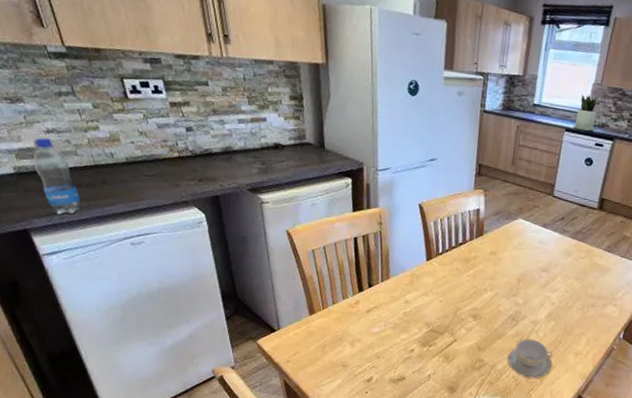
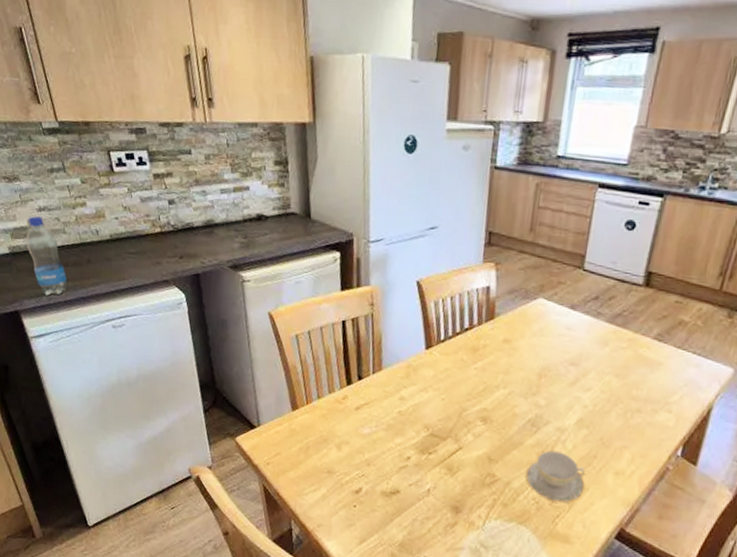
planter: present [573,94,599,132] -> none [608,140,643,188]

